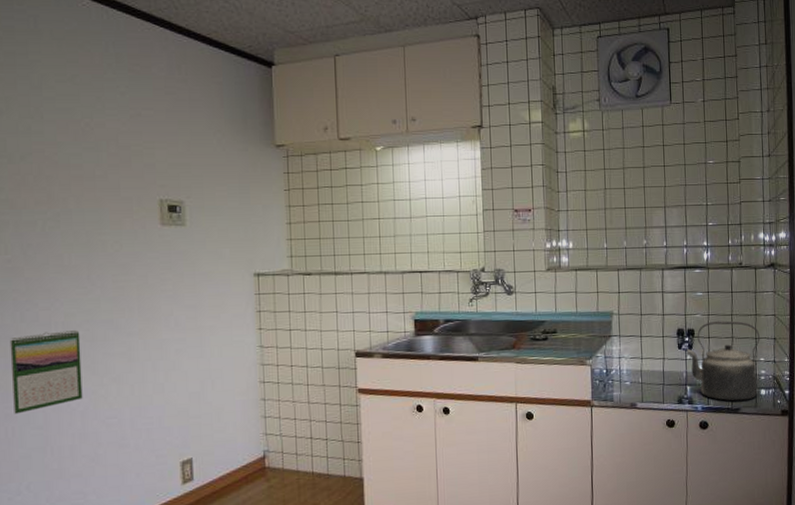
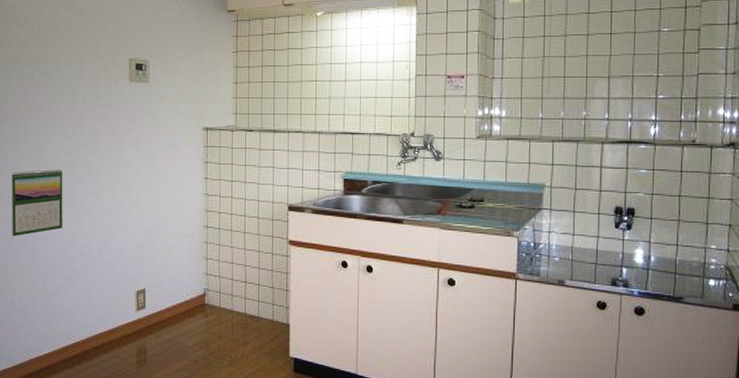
kettle: present [686,320,760,401] -> none [624,201,712,290]

